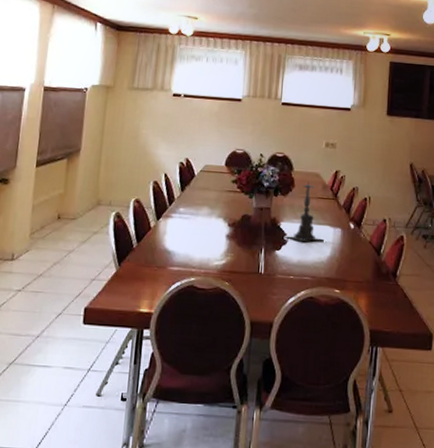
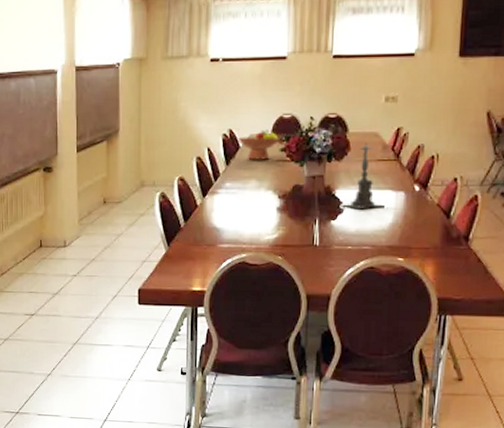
fruit bowl: none [193,161,233,190] -> present [238,129,280,160]

